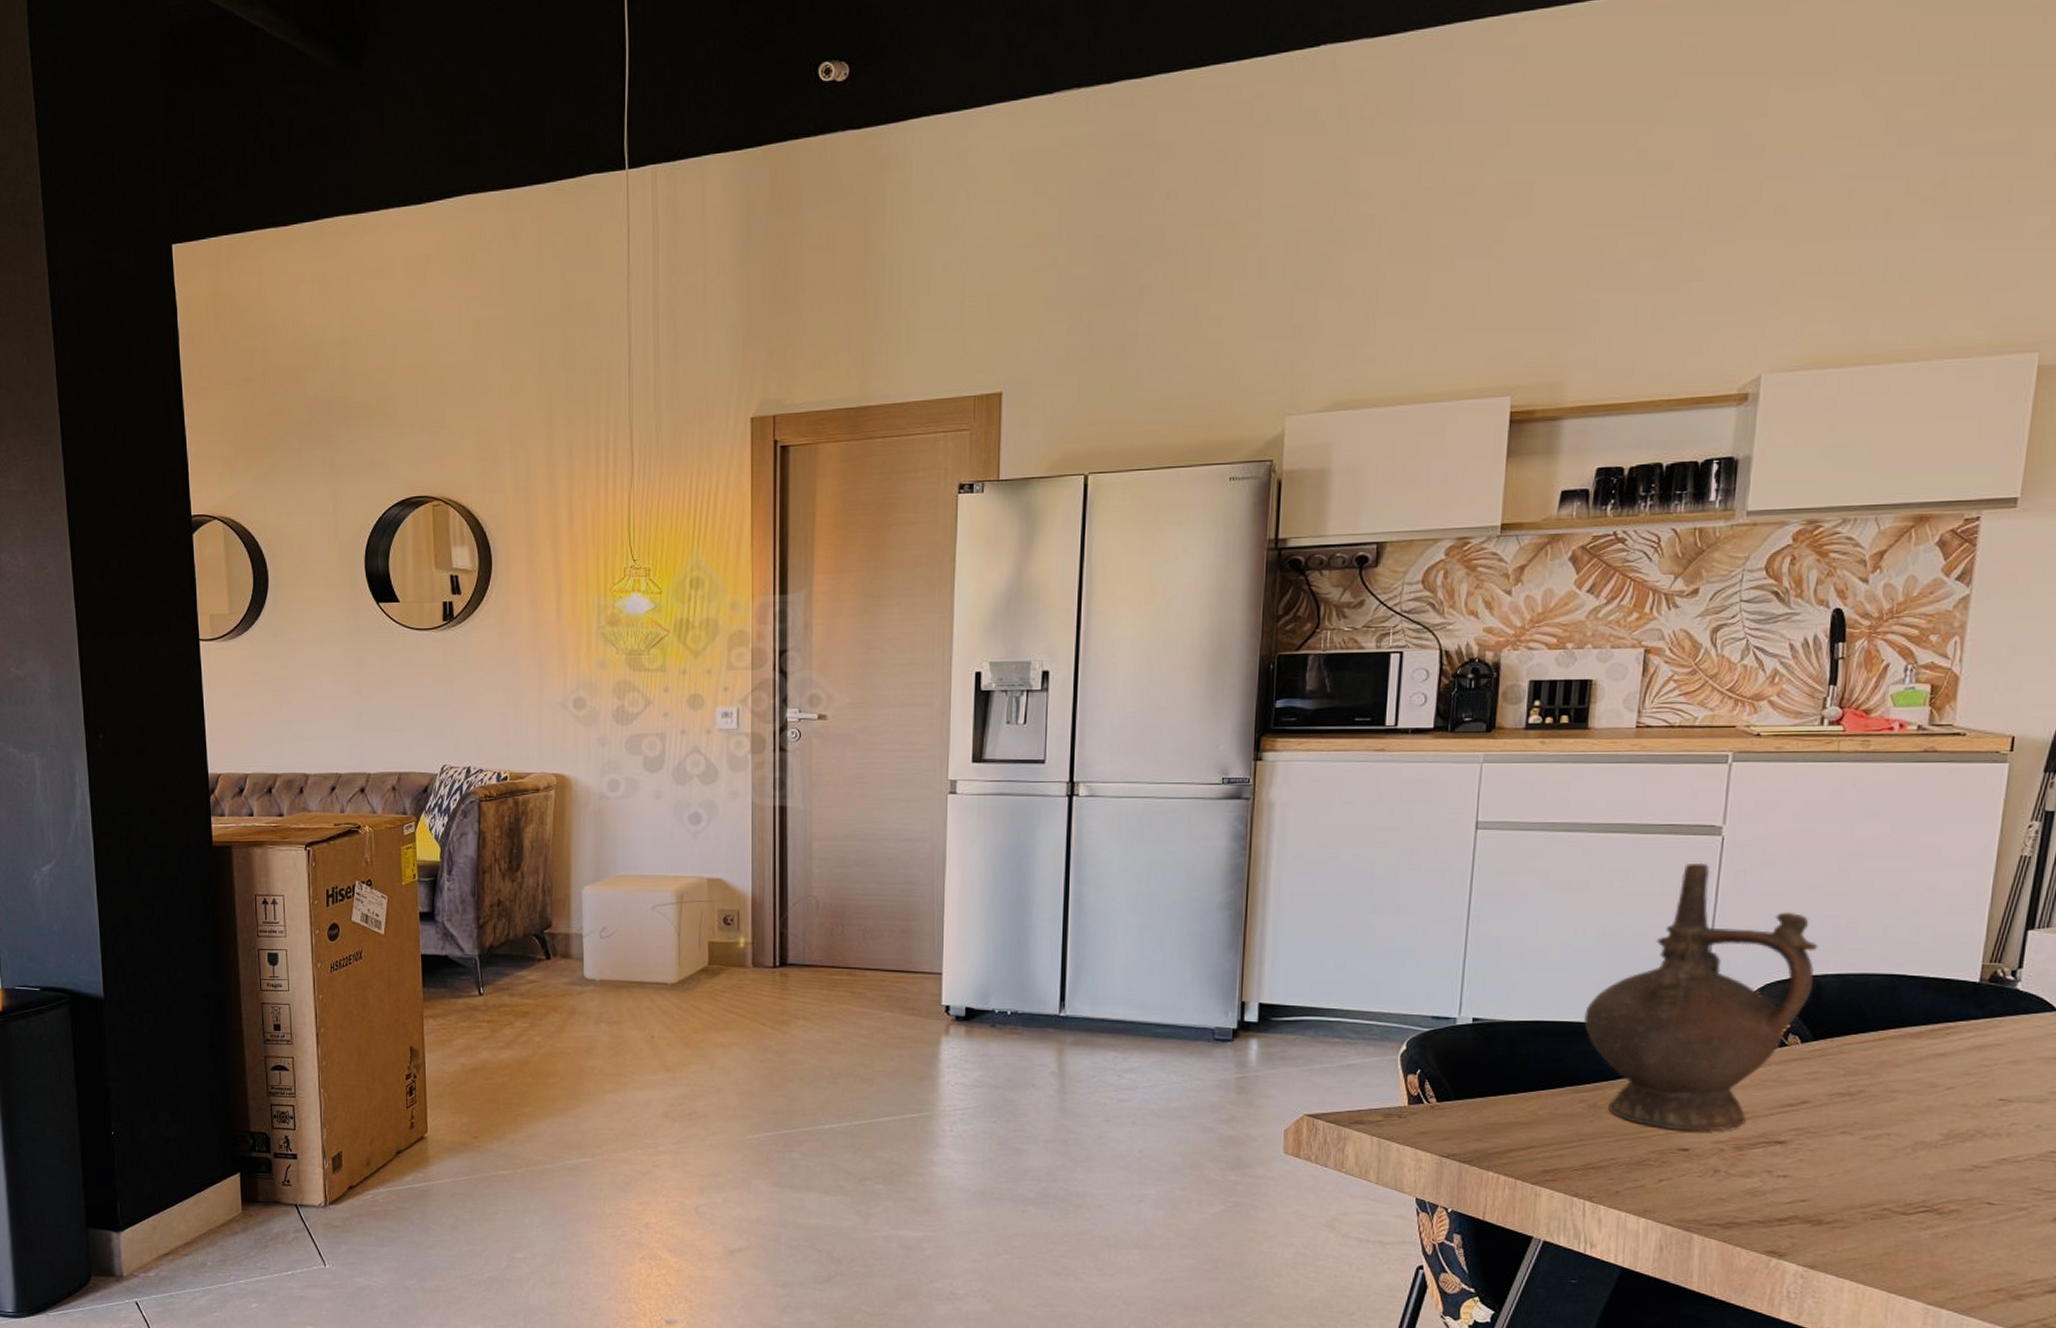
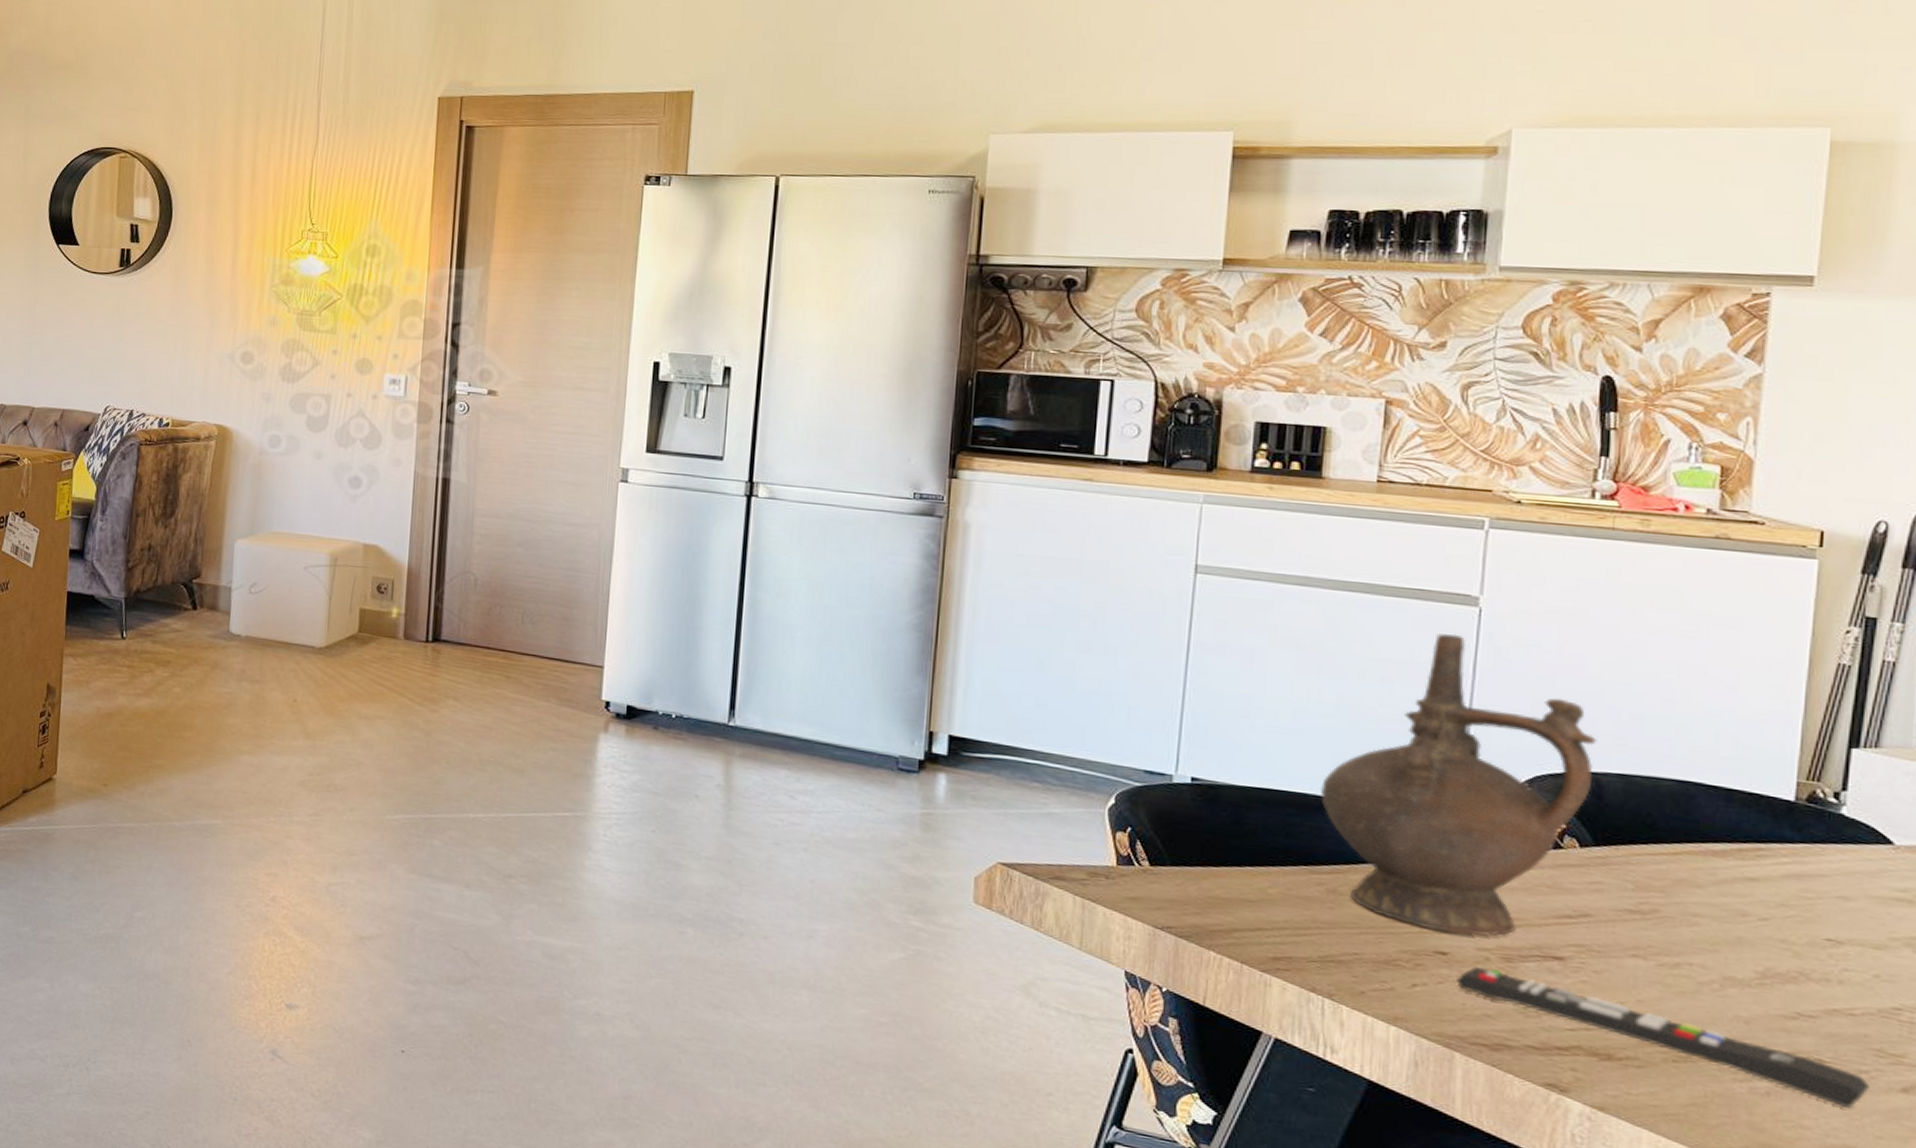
remote control: none [1696,1157,2029,1242] -> present [1457,965,1871,1109]

